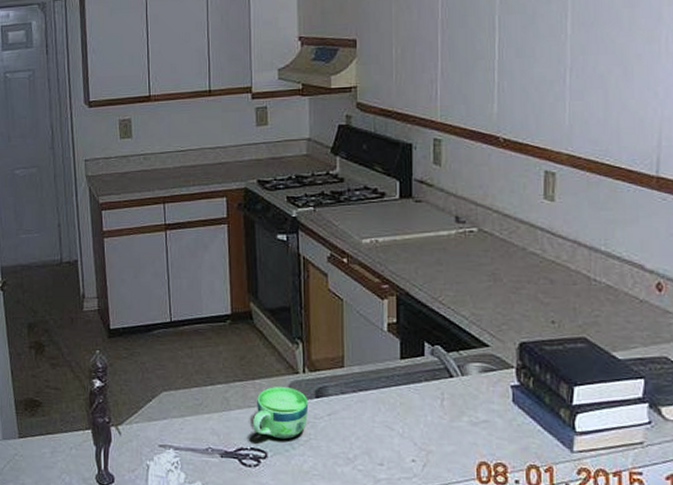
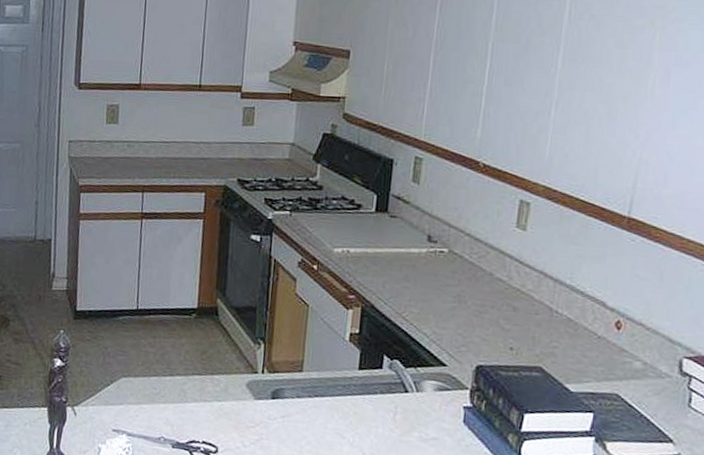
cup: present [252,386,309,440] -> none [206,383,265,437]

